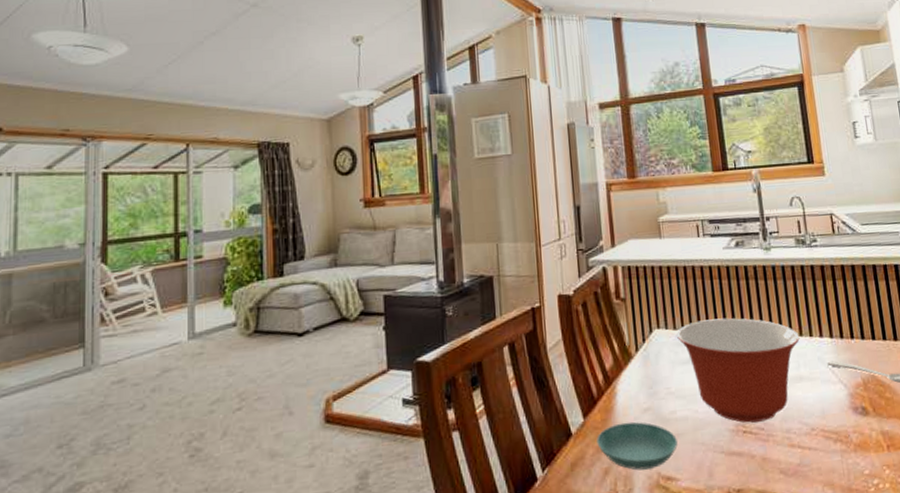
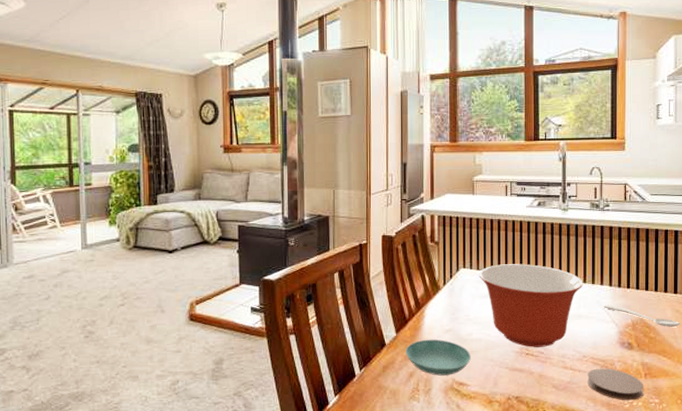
coaster: none [819,442,890,483] -> present [587,368,644,401]

